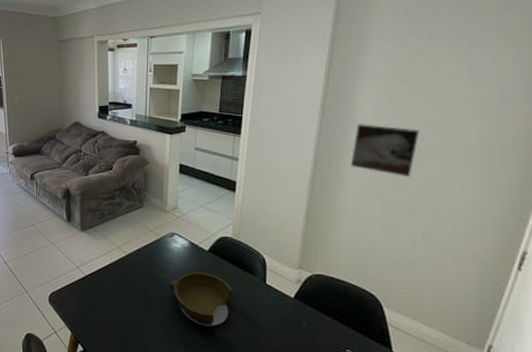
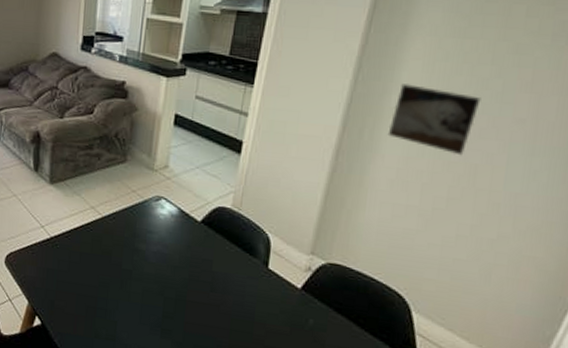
bowl: present [170,271,233,327] -> none [150,245,227,313]

